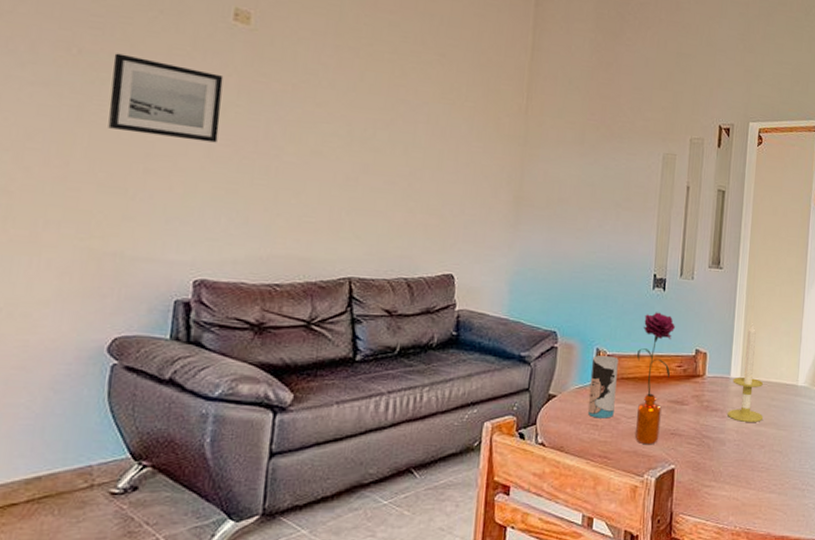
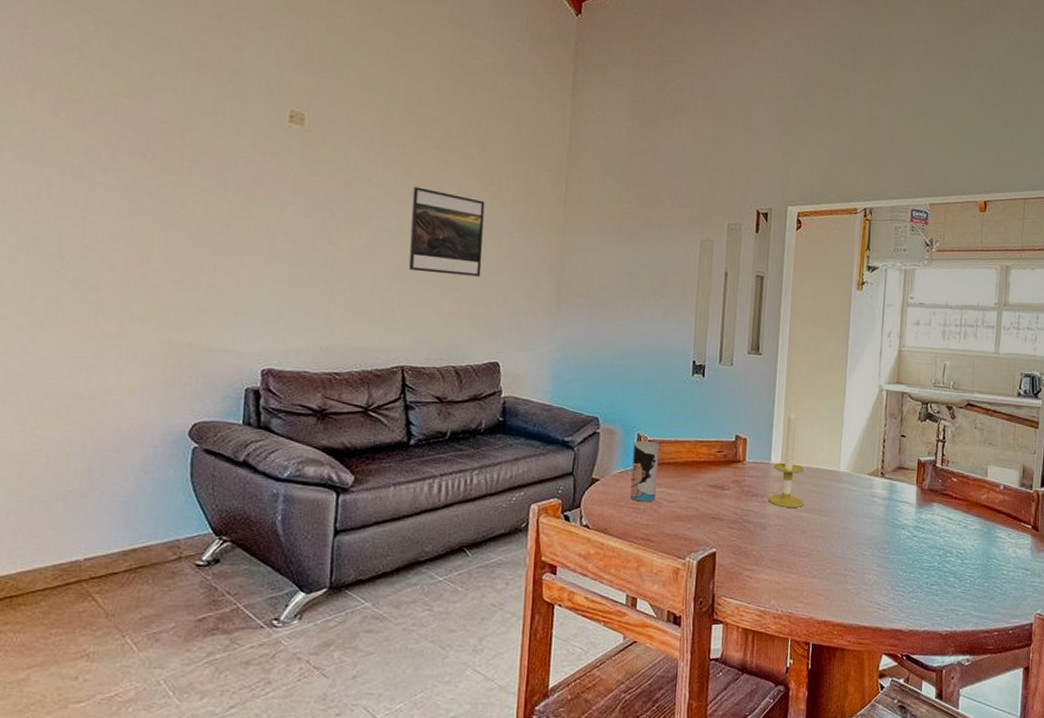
wall art: present [108,53,224,143] -> none [181,157,282,240]
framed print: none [359,91,443,186] -> present [408,186,485,277]
flower: present [634,312,676,445] -> none [676,398,716,529]

